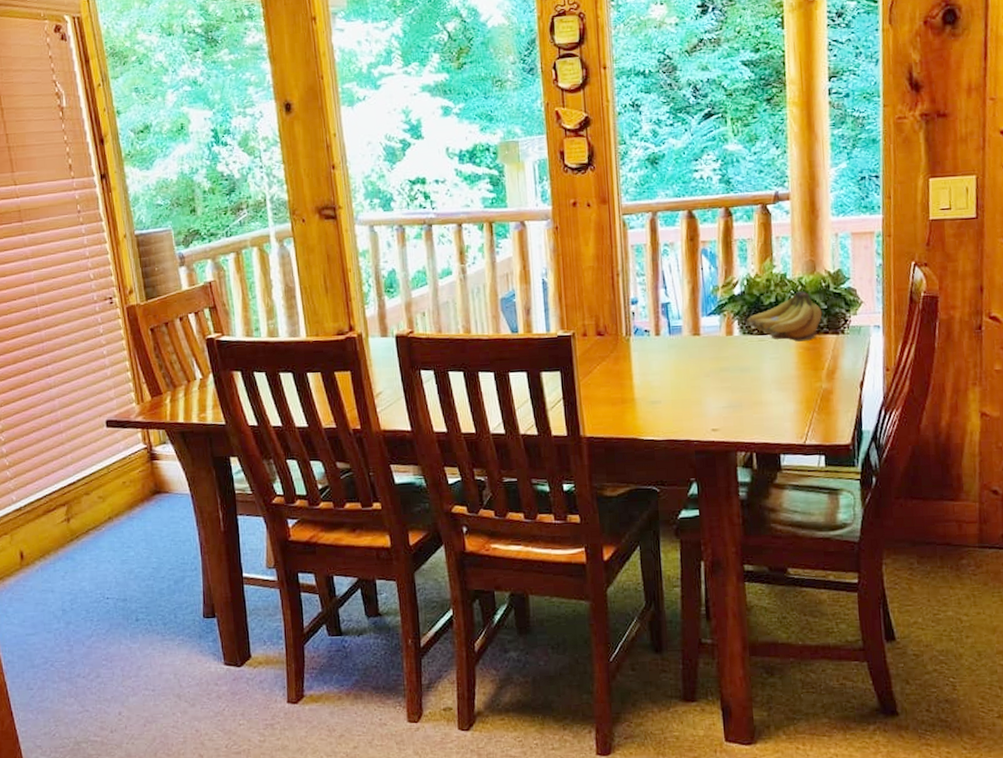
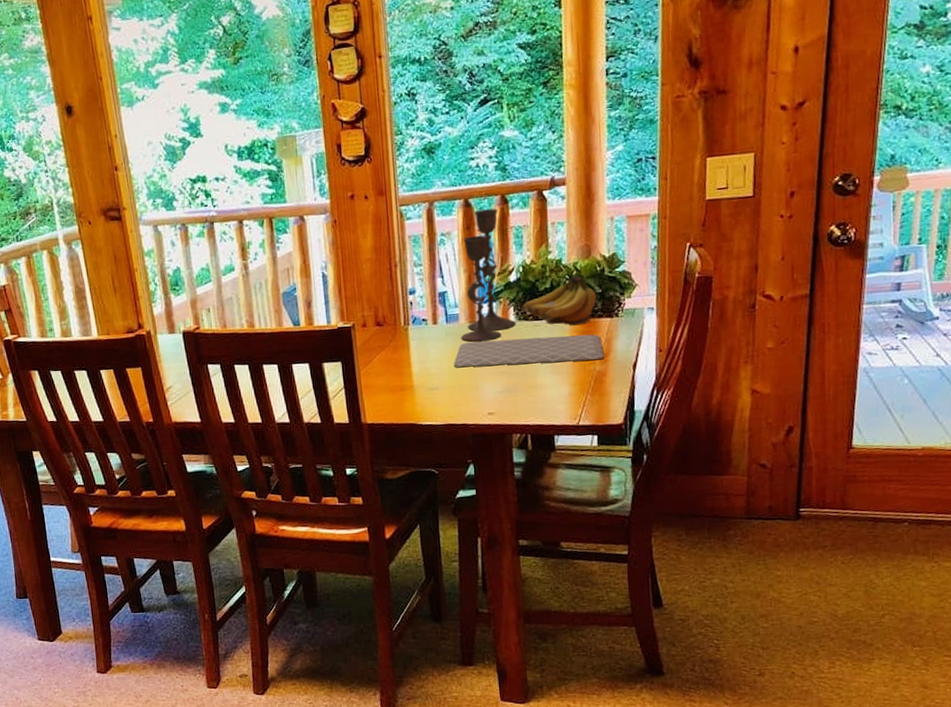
placemat: none [676,350,831,381] -> present [453,334,604,368]
candlestick: none [684,221,740,355] -> present [461,208,516,342]

